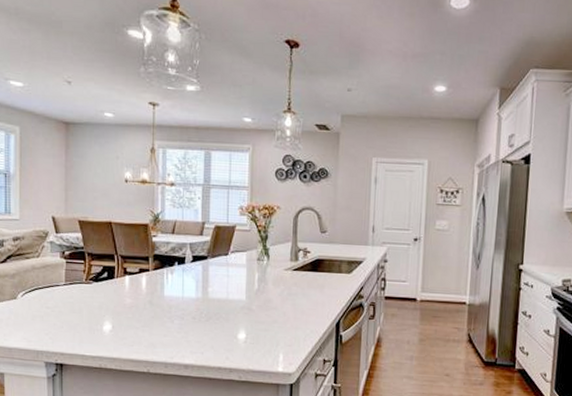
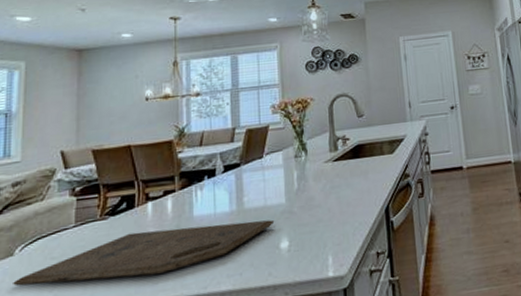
cutting board: none [17,299,235,339] -> present [13,220,275,286]

